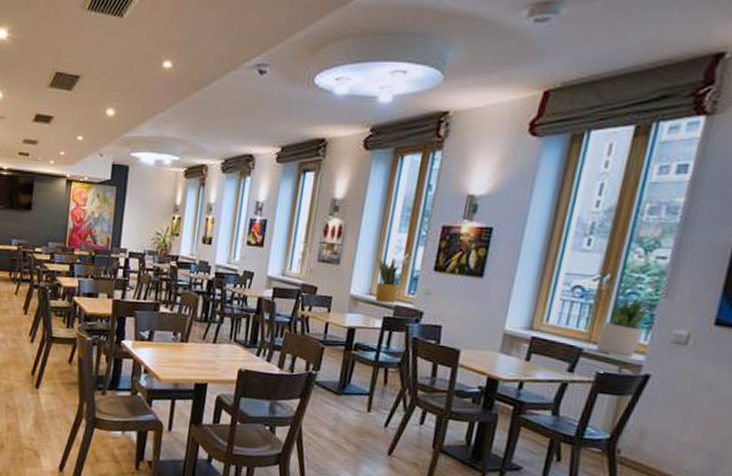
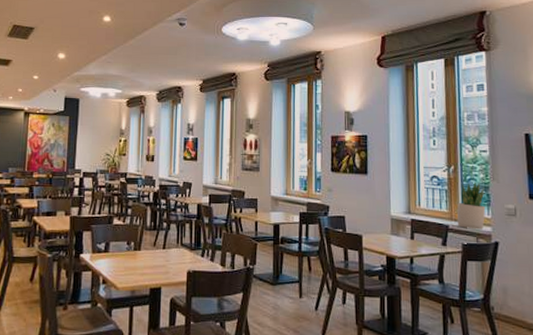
planter: present [375,257,403,304] -> none [288,162,309,201]

